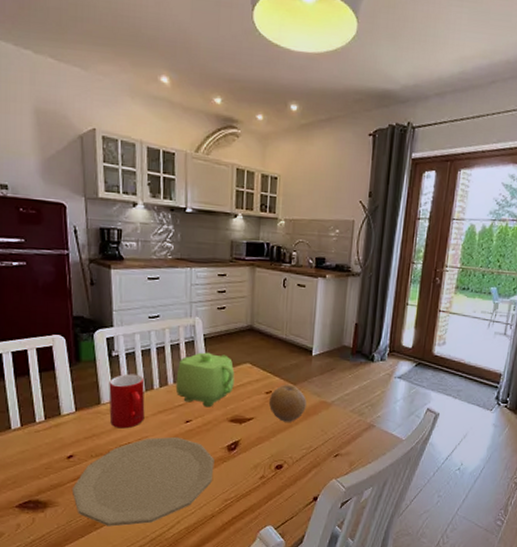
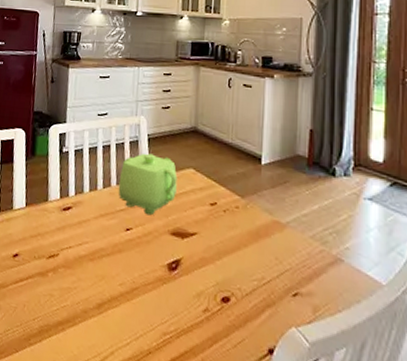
plate: present [71,436,215,527] -> none [13,243,154,349]
cup: present [109,373,145,429] -> none [55,171,90,231]
fruit: present [268,384,307,422] -> none [213,195,256,243]

